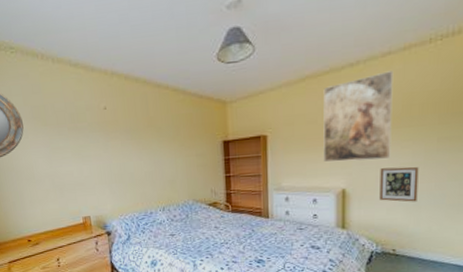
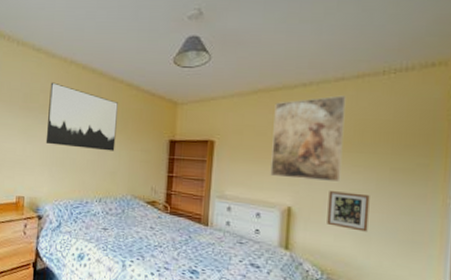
wall art: none [95,98,171,163] -> present [45,82,118,151]

